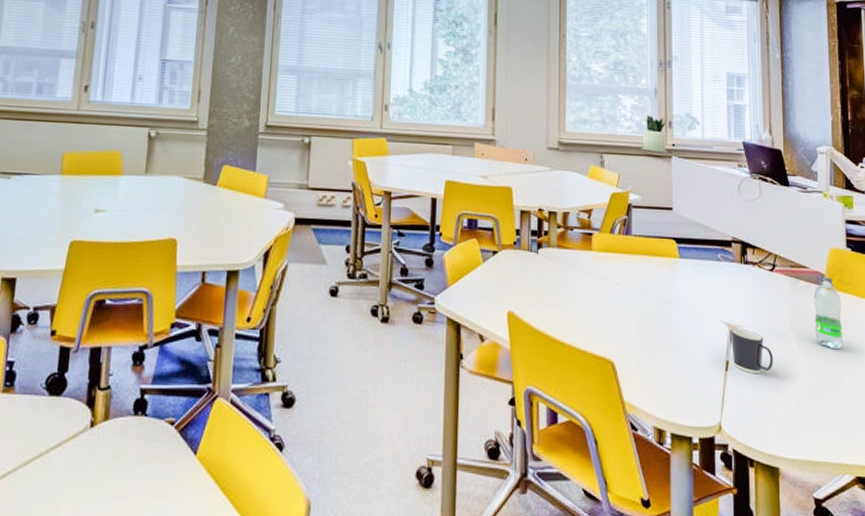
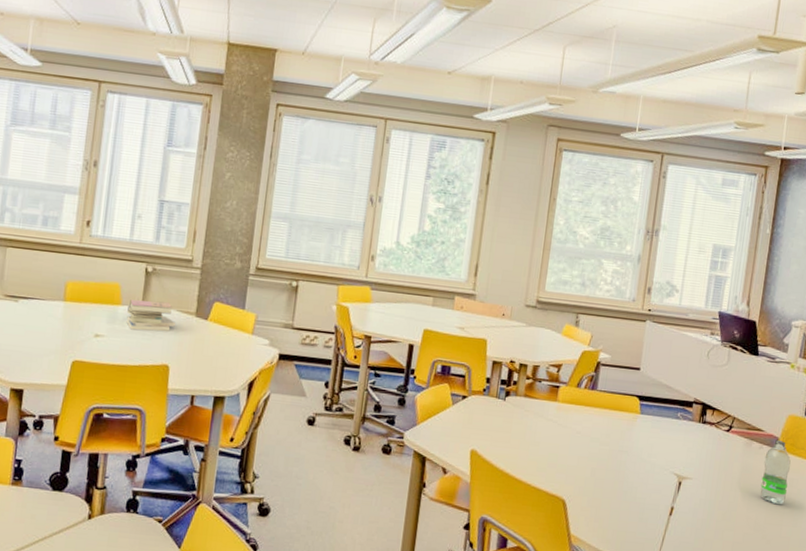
books: none [129,168,182,202] -> present [126,299,175,332]
planter: present [640,115,669,155] -> none [616,280,647,319]
mug: present [730,328,774,373] -> none [677,479,717,520]

